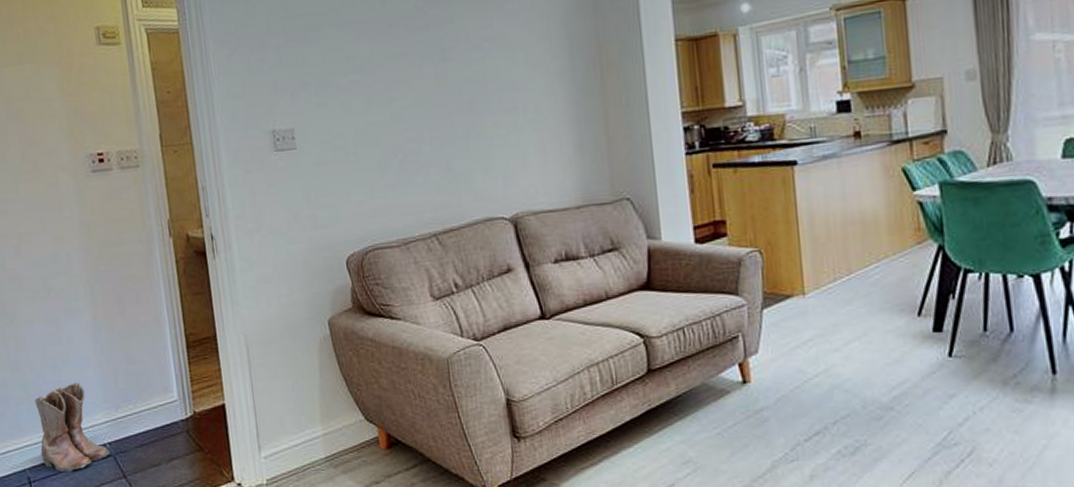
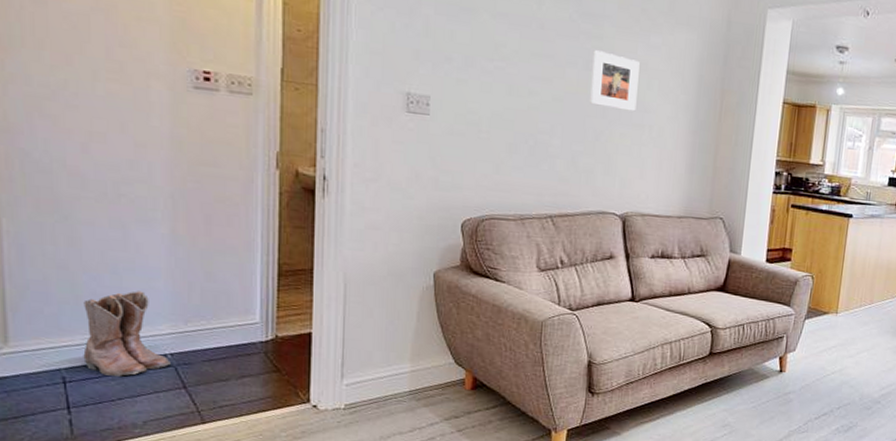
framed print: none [447,34,505,98] -> present [590,50,640,112]

